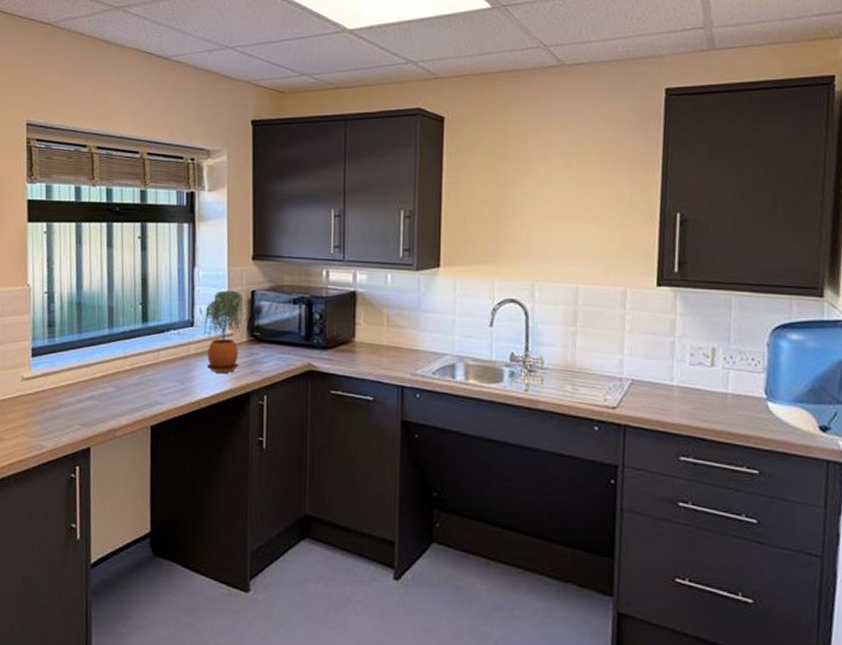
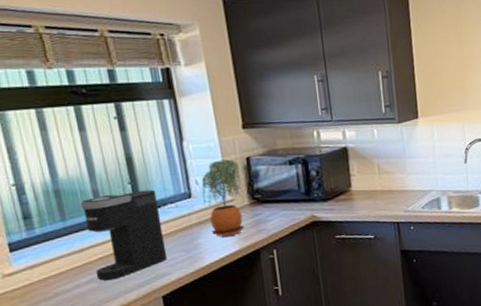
coffee maker: none [95,312,163,399] -> present [80,189,168,281]

